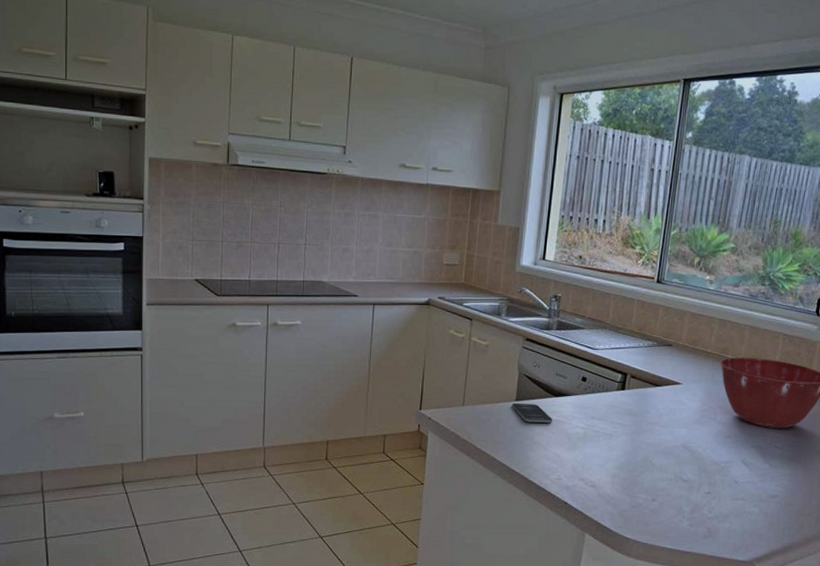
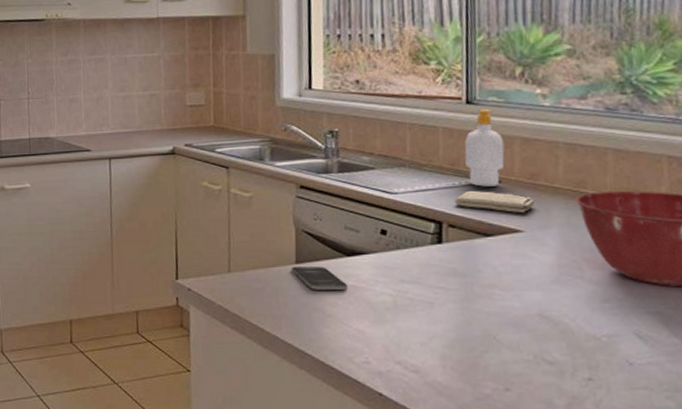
washcloth: none [638,350,693,370] -> present [454,190,536,214]
soap bottle: none [650,288,678,348] -> present [464,109,505,187]

